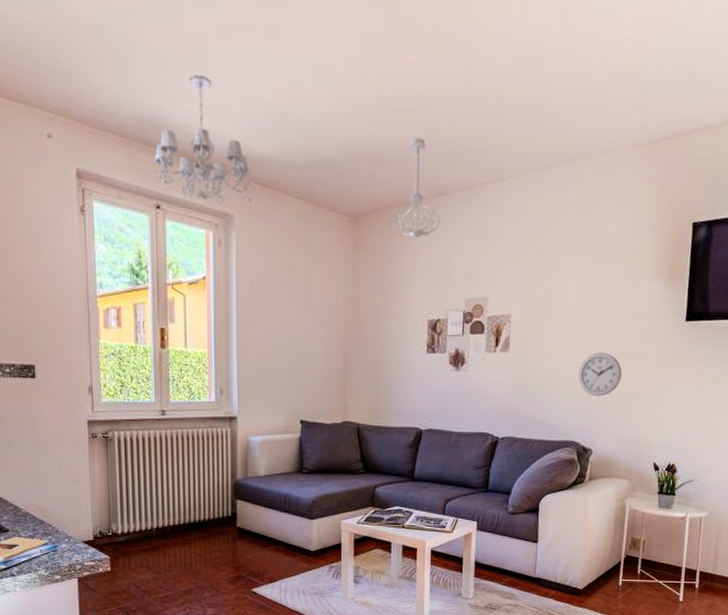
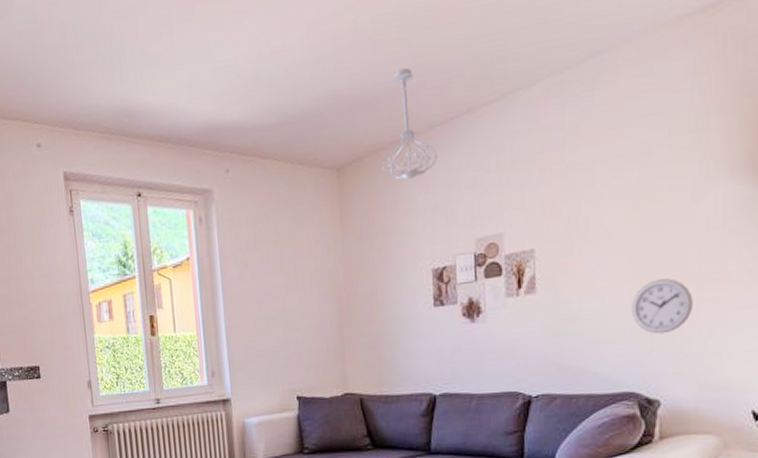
chandelier: present [154,74,251,204] -> none [132,54,227,183]

